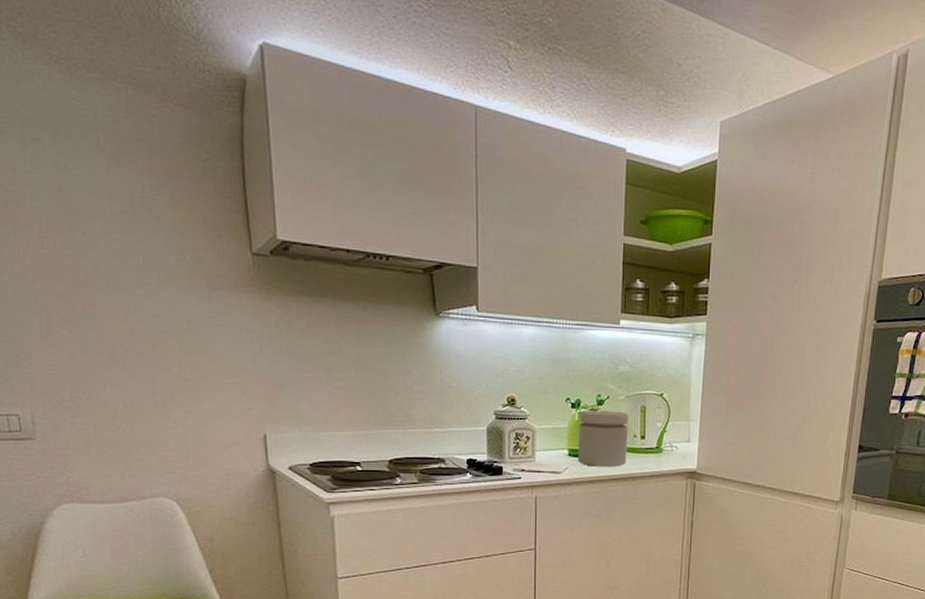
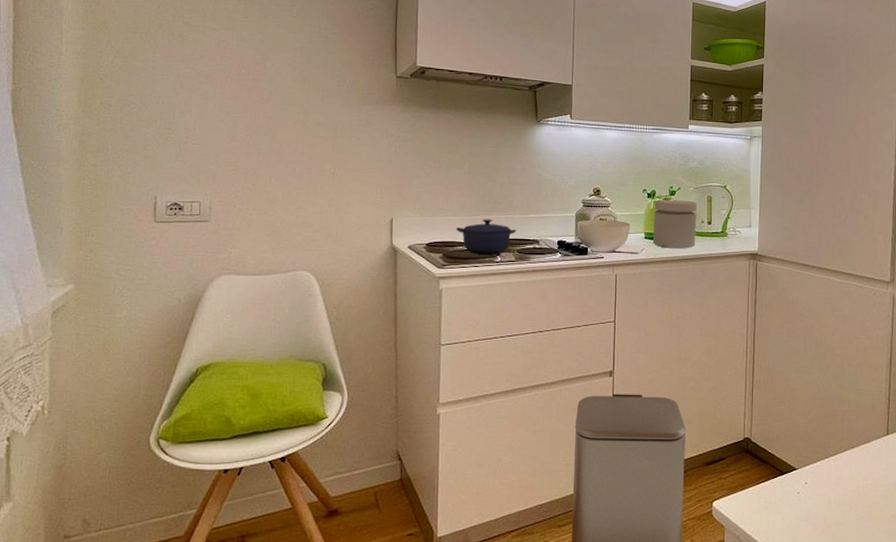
cooking pot: none [345,434,418,476] -> present [456,219,517,255]
bowl: none [488,434,551,474] -> present [576,219,630,254]

